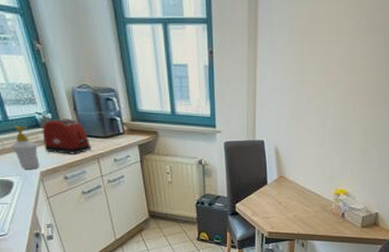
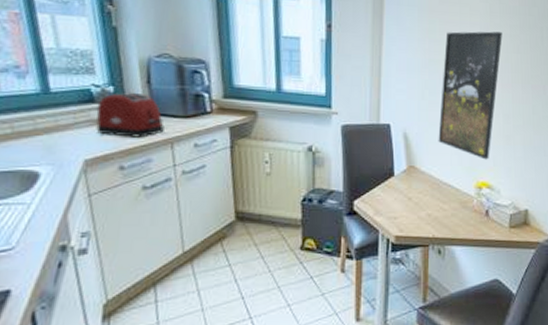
soap bottle: present [11,126,40,170] -> none [47,100,87,157]
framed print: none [304,50,367,171] -> present [438,31,503,160]

